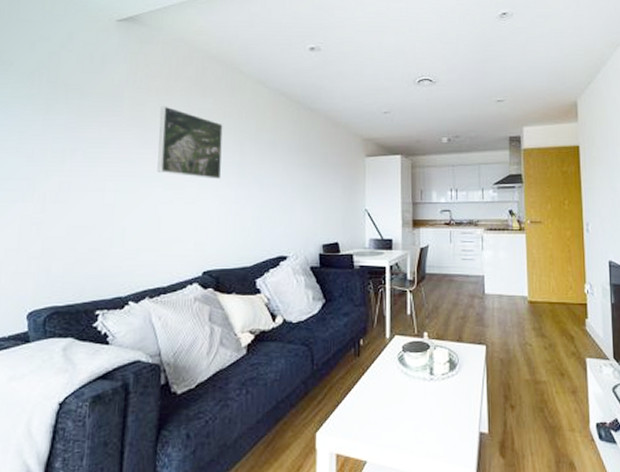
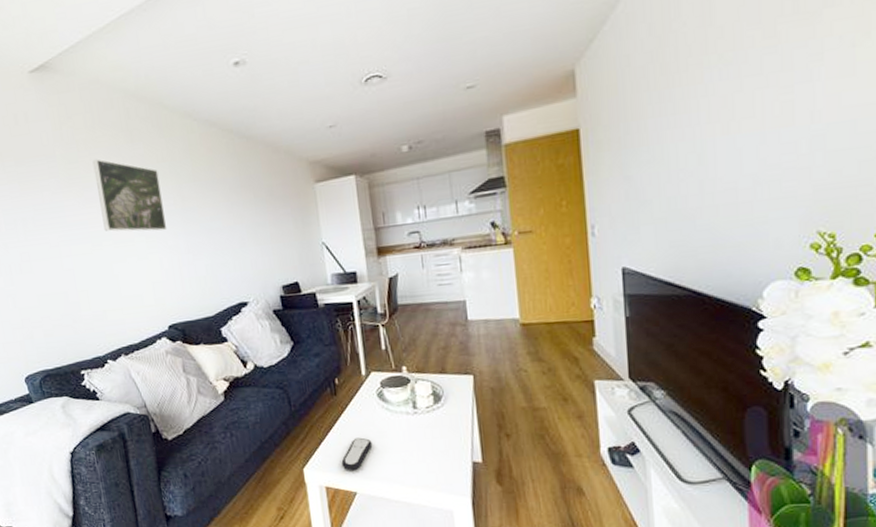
remote control: none [355,401,388,438] -> present [341,437,373,471]

